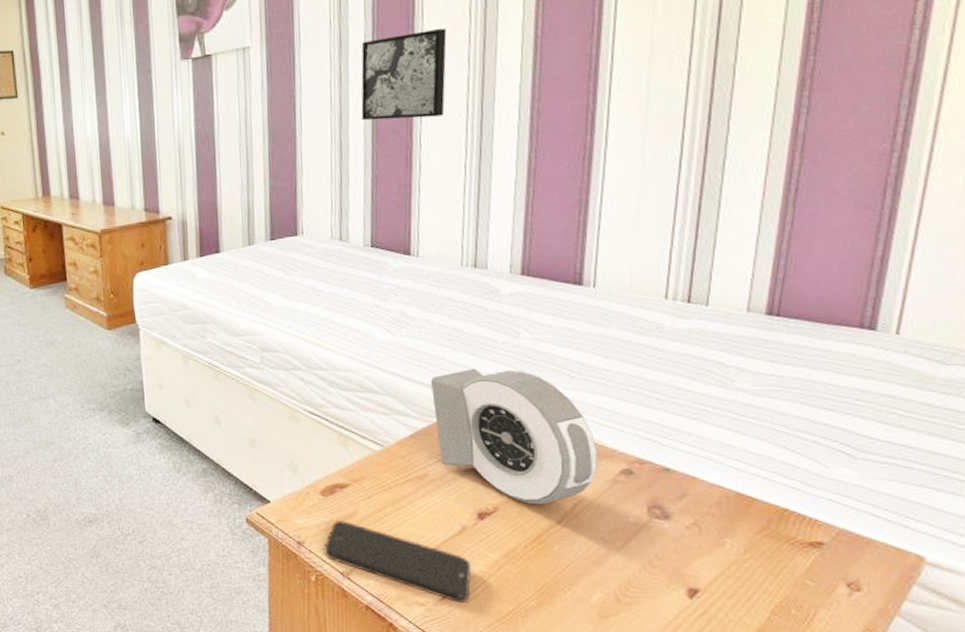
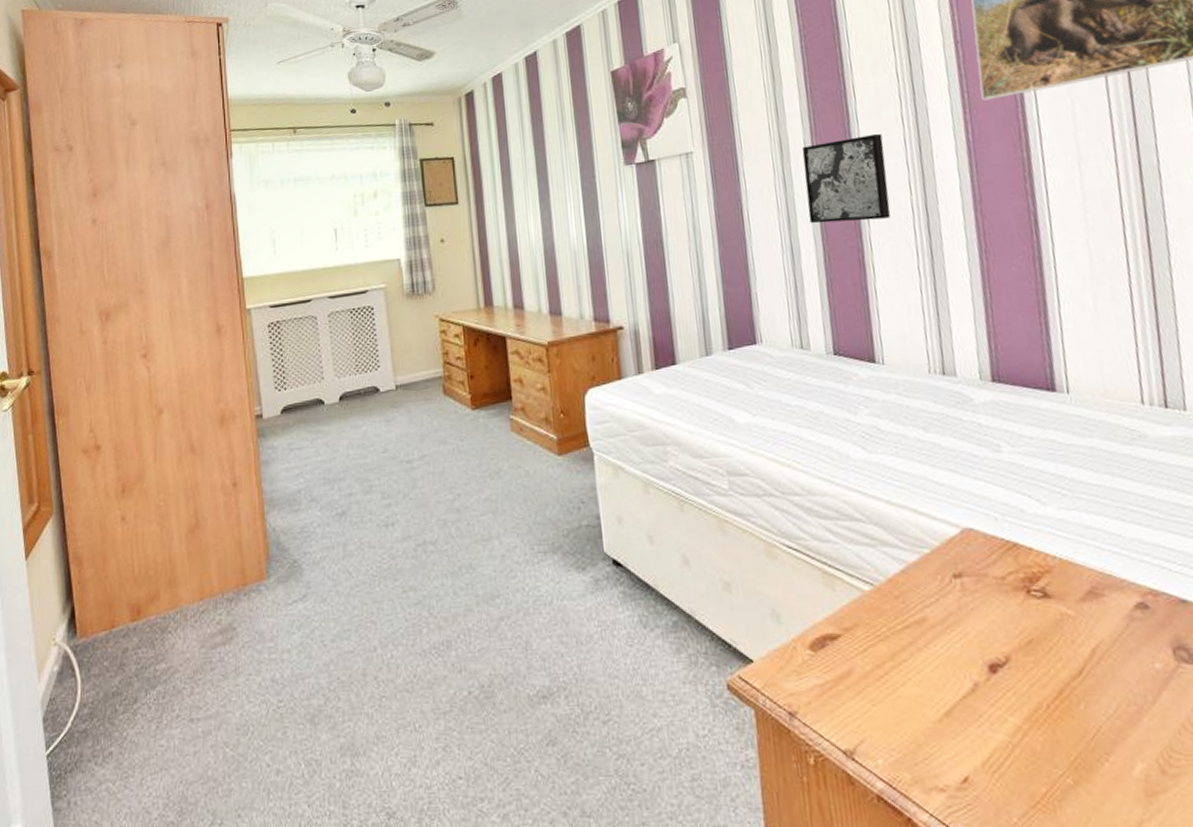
smartphone: present [324,521,472,602] -> none [819,682,997,785]
alarm clock: present [430,369,598,504] -> none [914,488,1110,651]

